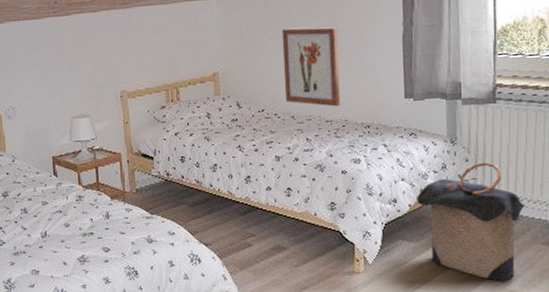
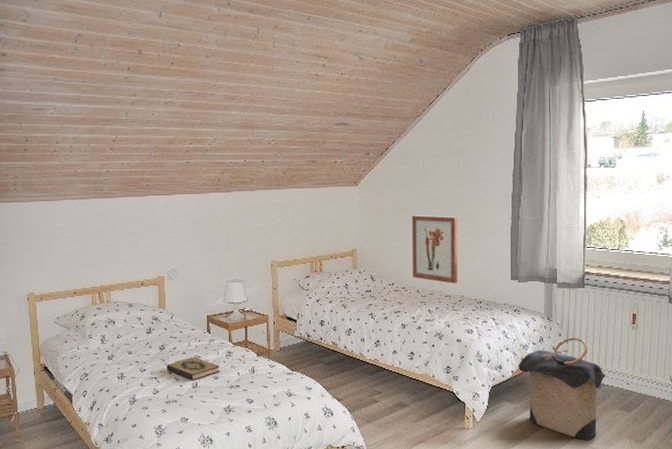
hardback book: none [11,203,71,229] -> present [166,356,220,381]

